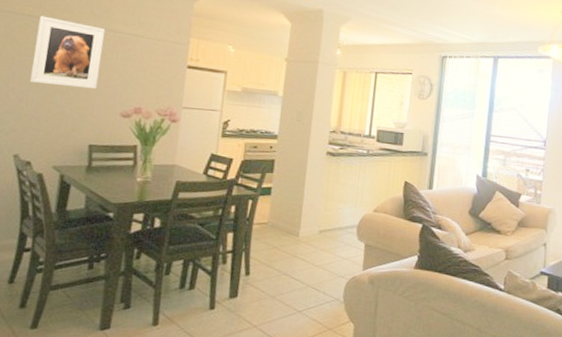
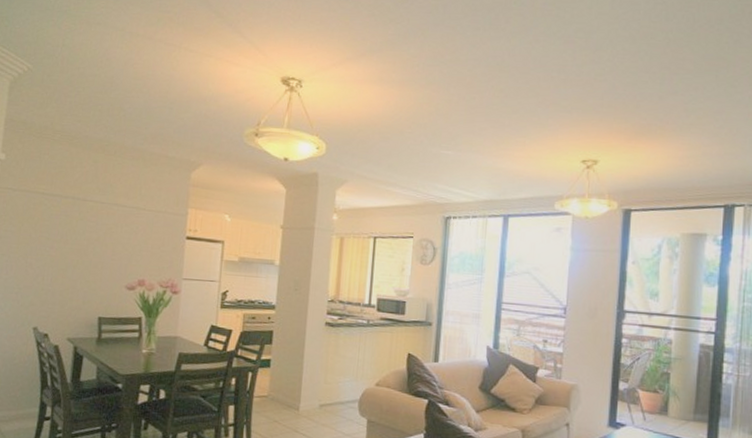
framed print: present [30,15,106,90] -> none [45,193,110,263]

